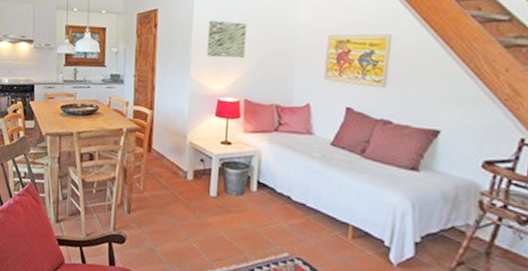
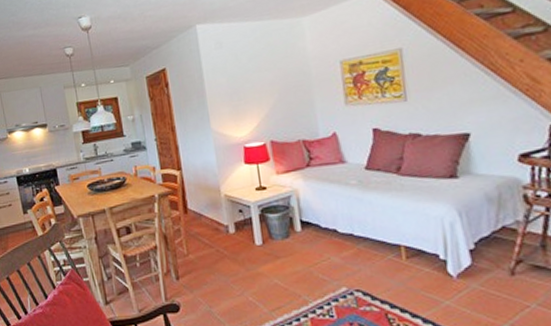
wall art: present [206,20,247,58] -> none [218,65,262,106]

